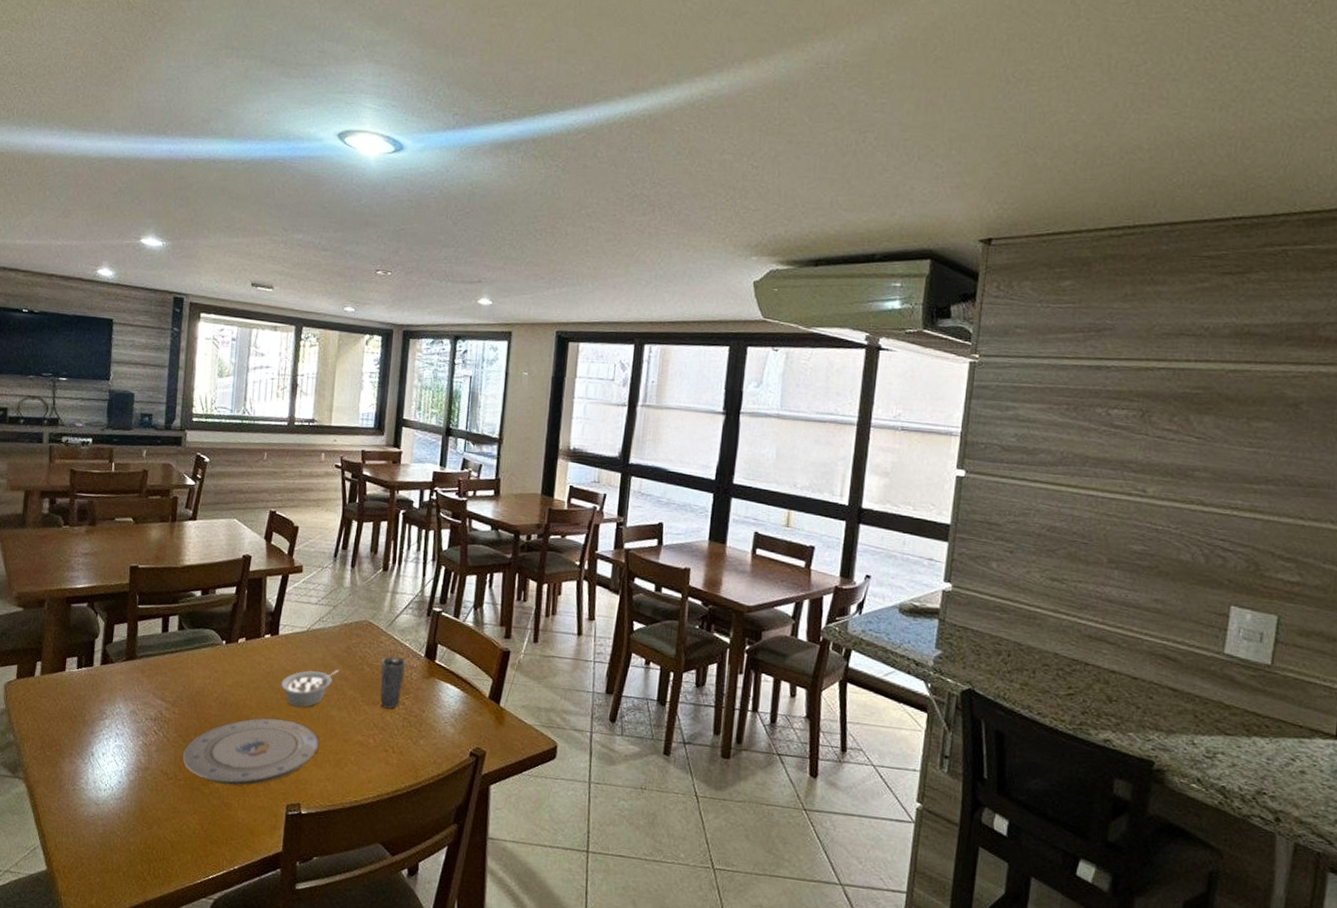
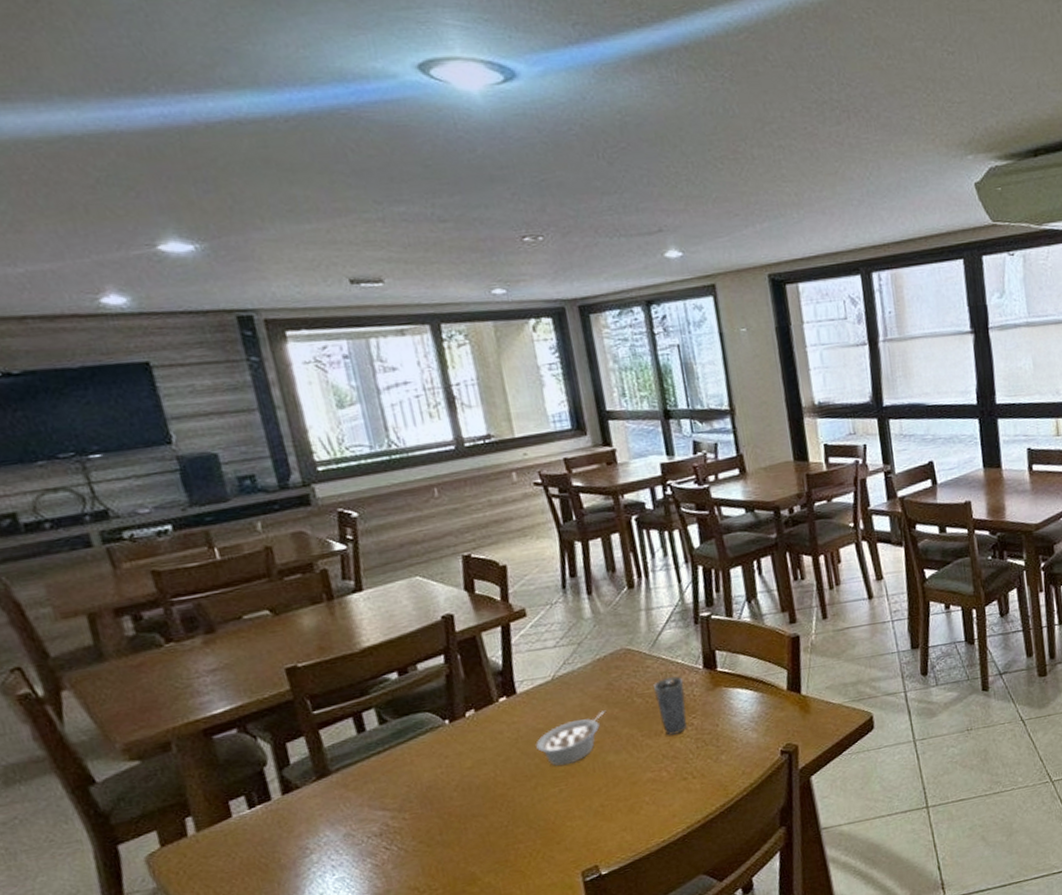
plate: present [183,717,319,785] -> none [431,781,603,878]

